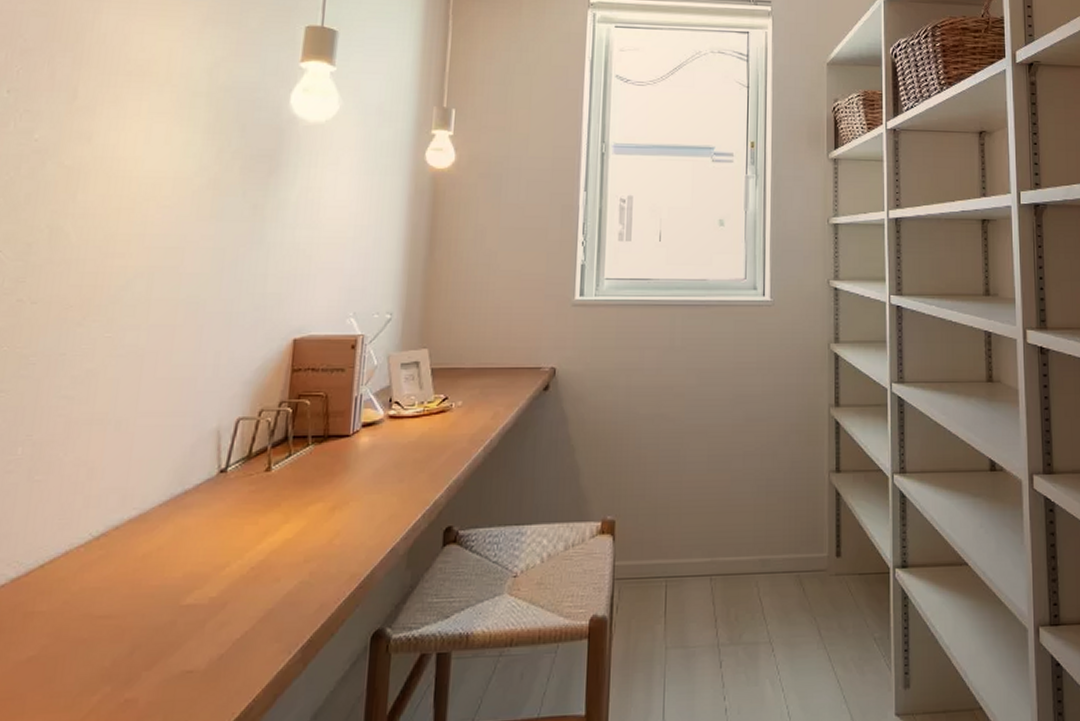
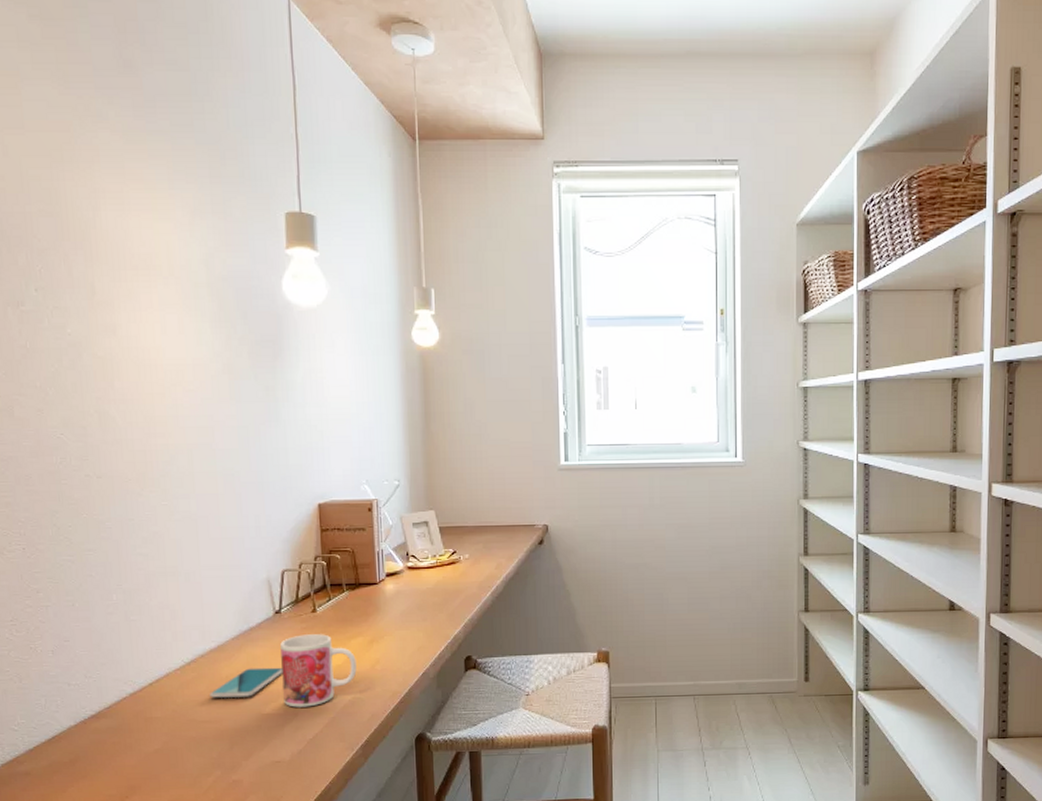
smartphone: none [116,542,218,584] -> present [210,667,283,698]
mug: none [211,499,311,596] -> present [280,634,357,708]

